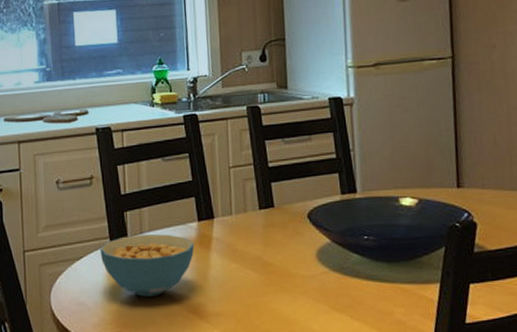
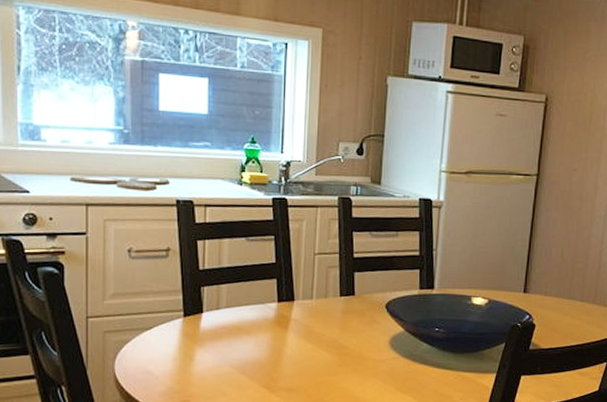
cereal bowl: present [99,233,195,297] -> none [172,310,272,370]

